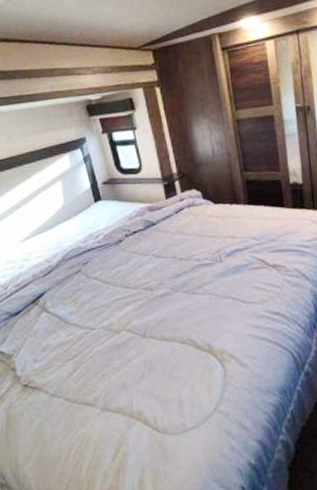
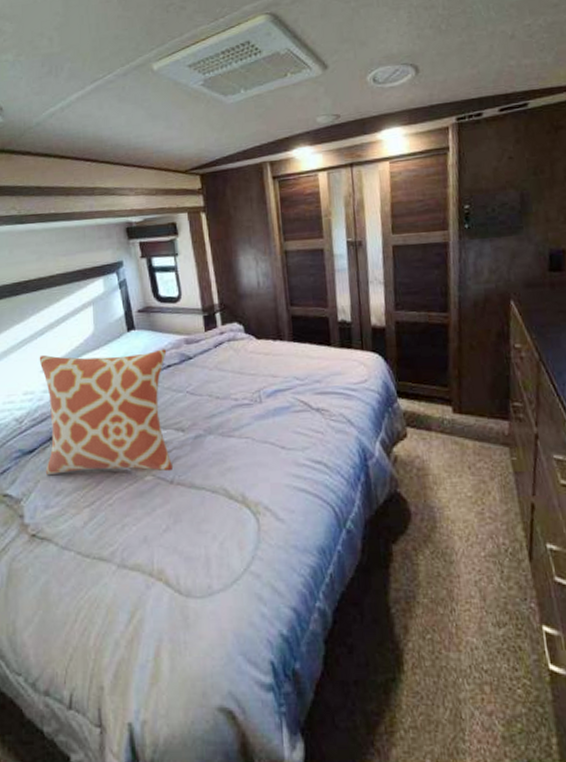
pillow: none [17,217,144,333] -> present [39,349,173,475]

